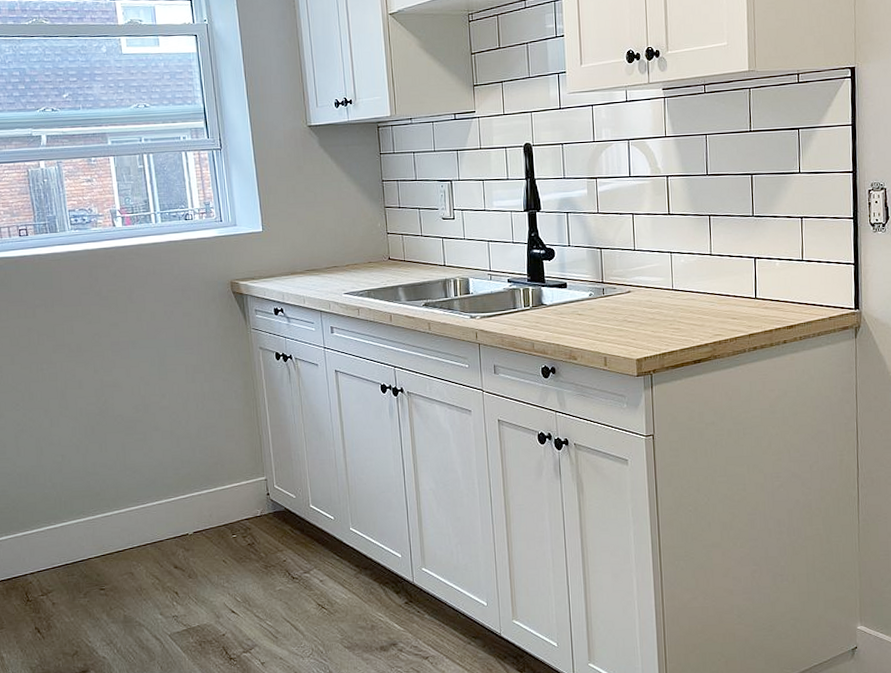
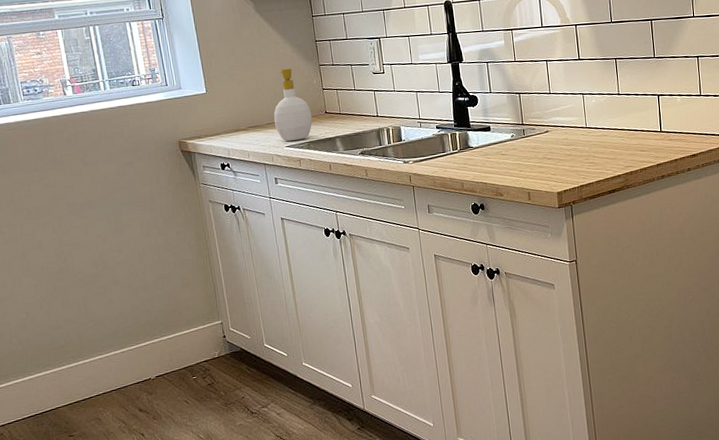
soap bottle: none [333,209,374,289] -> present [273,68,313,142]

